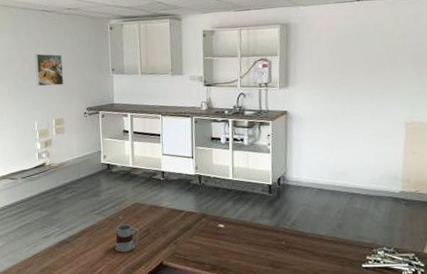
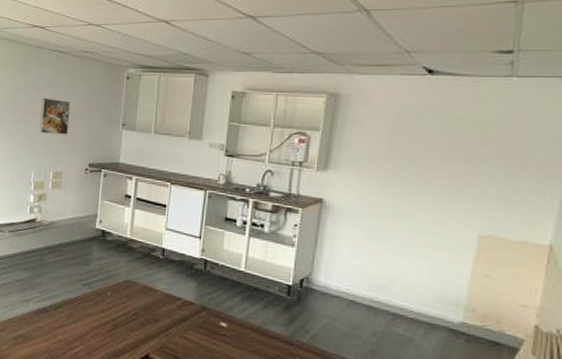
mug: present [115,224,140,252] -> none [98,302,127,335]

